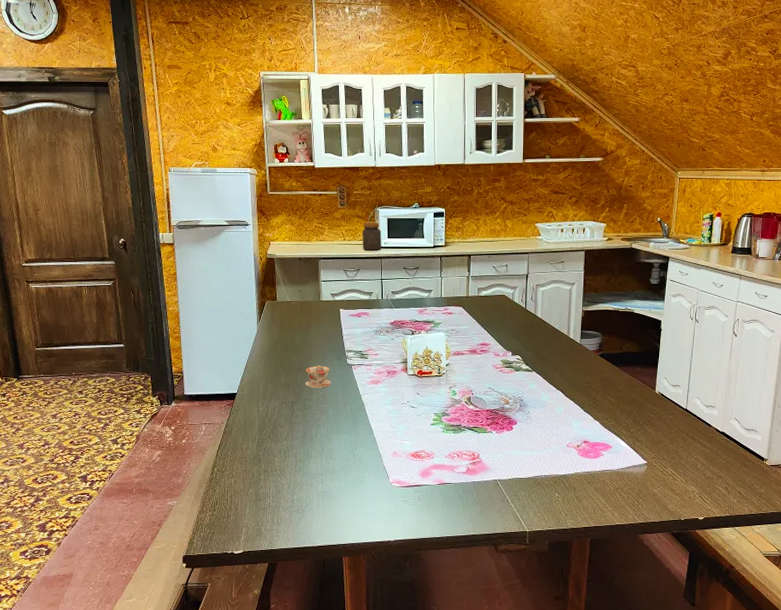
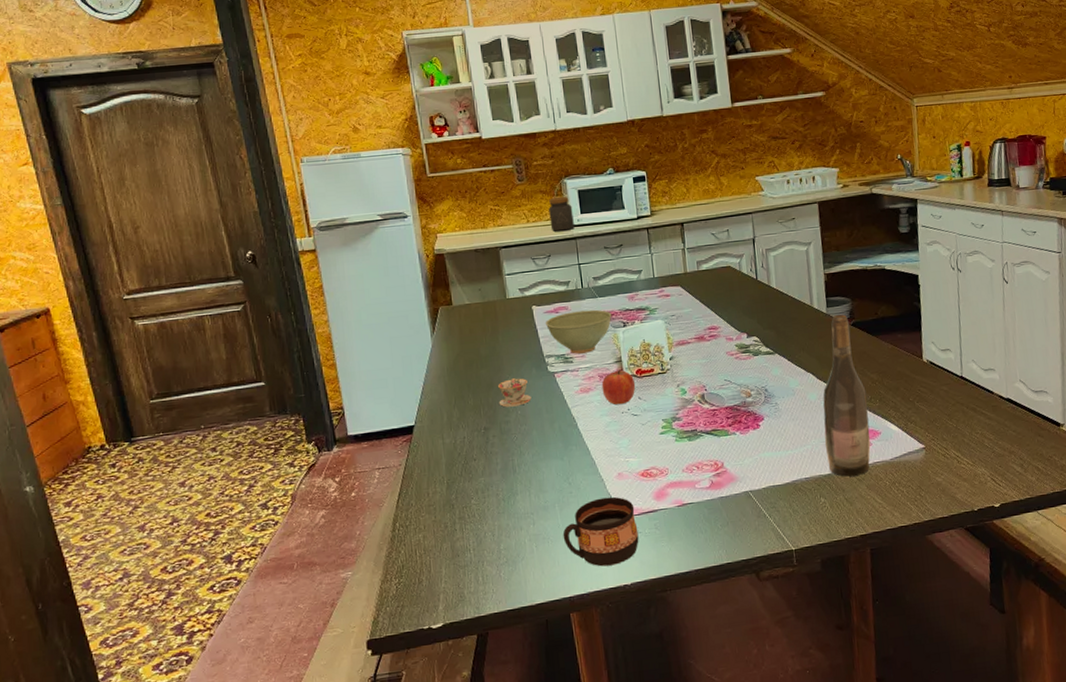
cup: none [344,470,404,524] -> present [563,496,639,567]
bowl: none [349,317,404,352] -> present [545,309,612,354]
fruit: none [388,369,416,397] -> present [601,369,636,405]
wine bottle: none [564,346,604,479] -> present [823,314,871,477]

